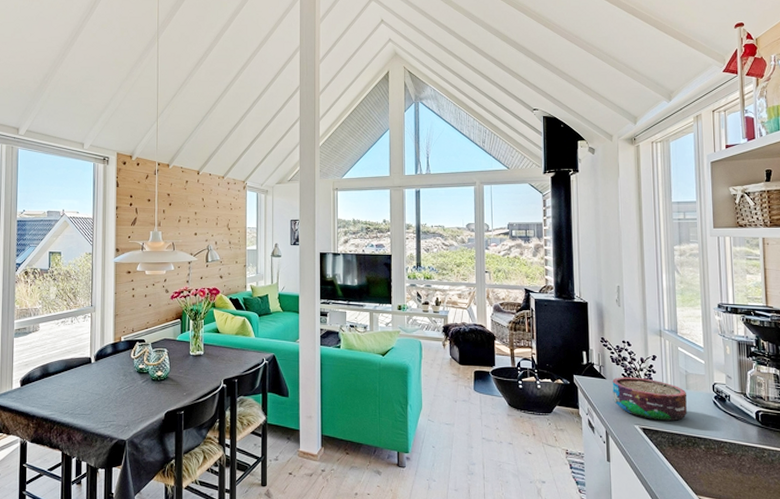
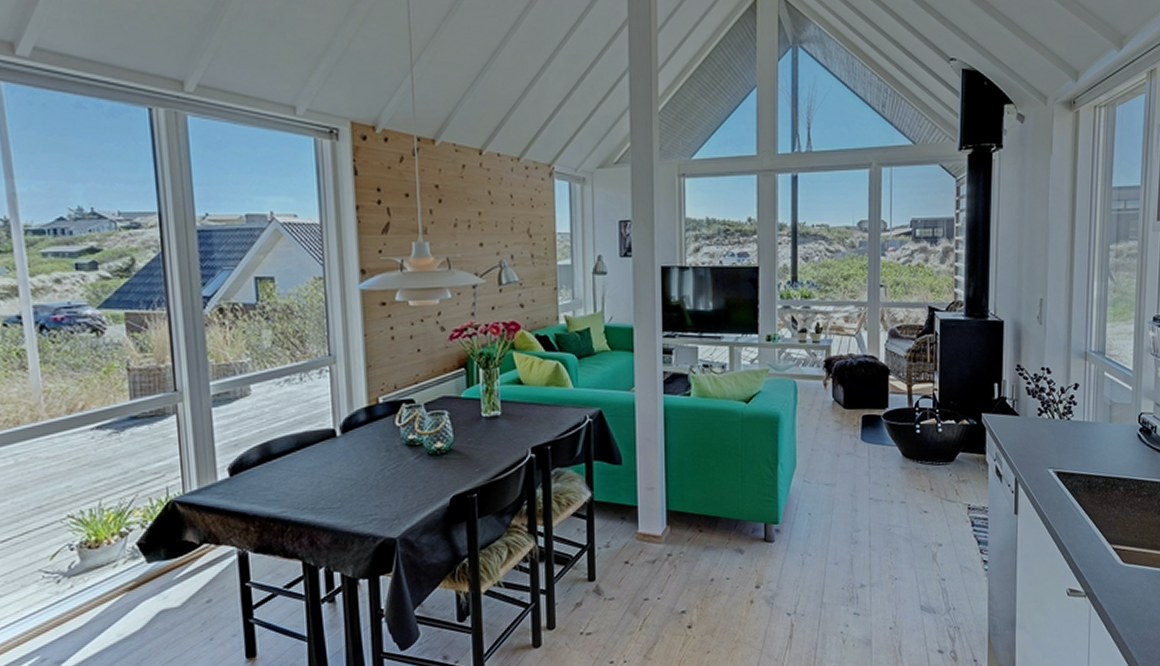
bowl: present [612,377,687,421] -> none [1026,411,1110,462]

